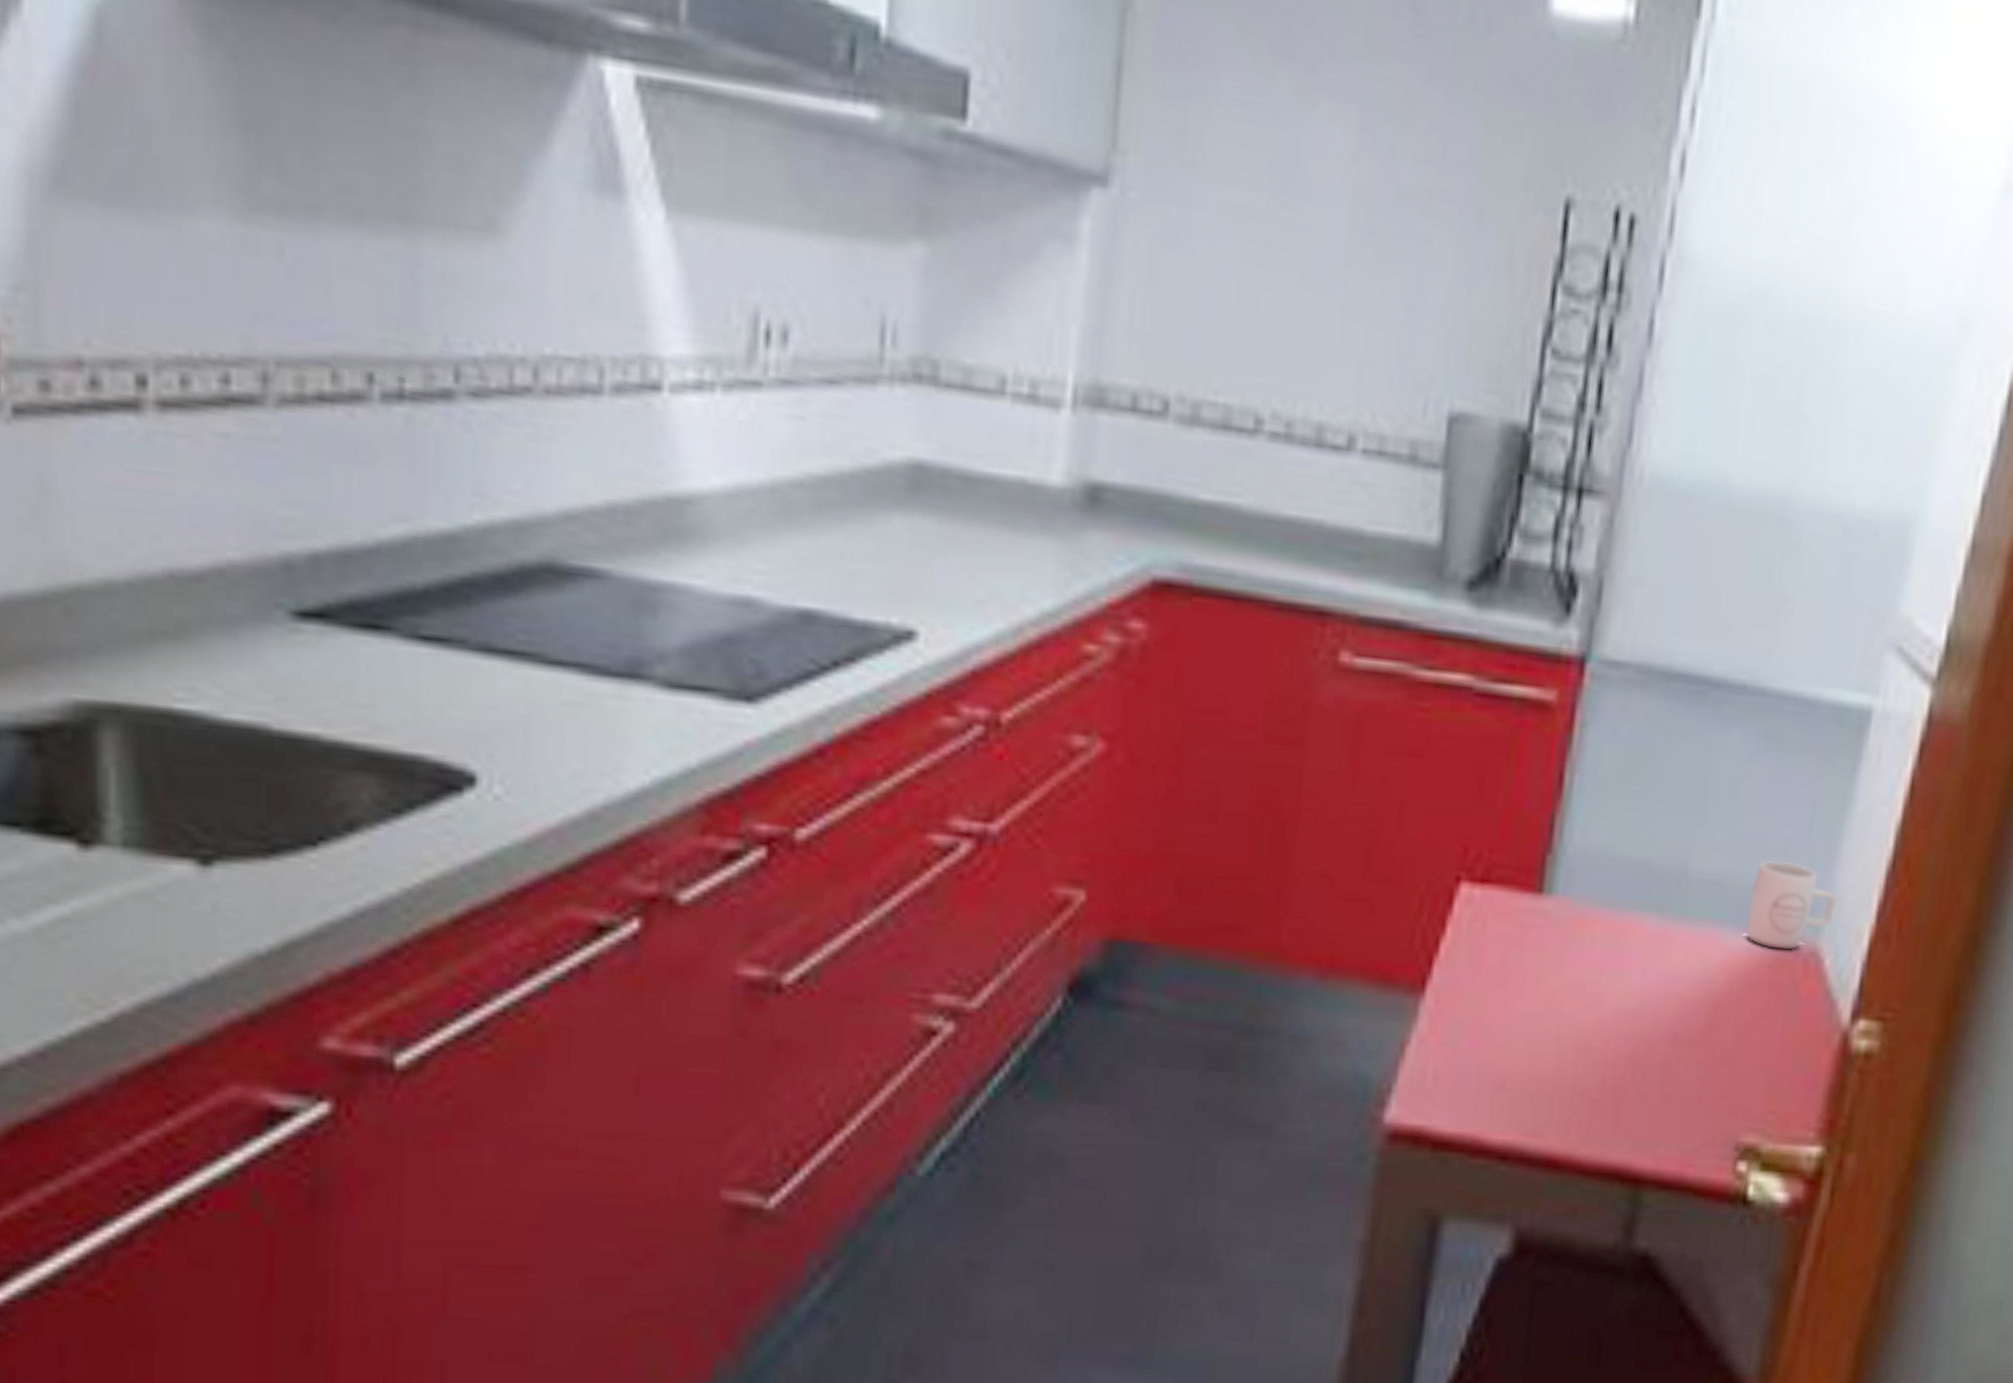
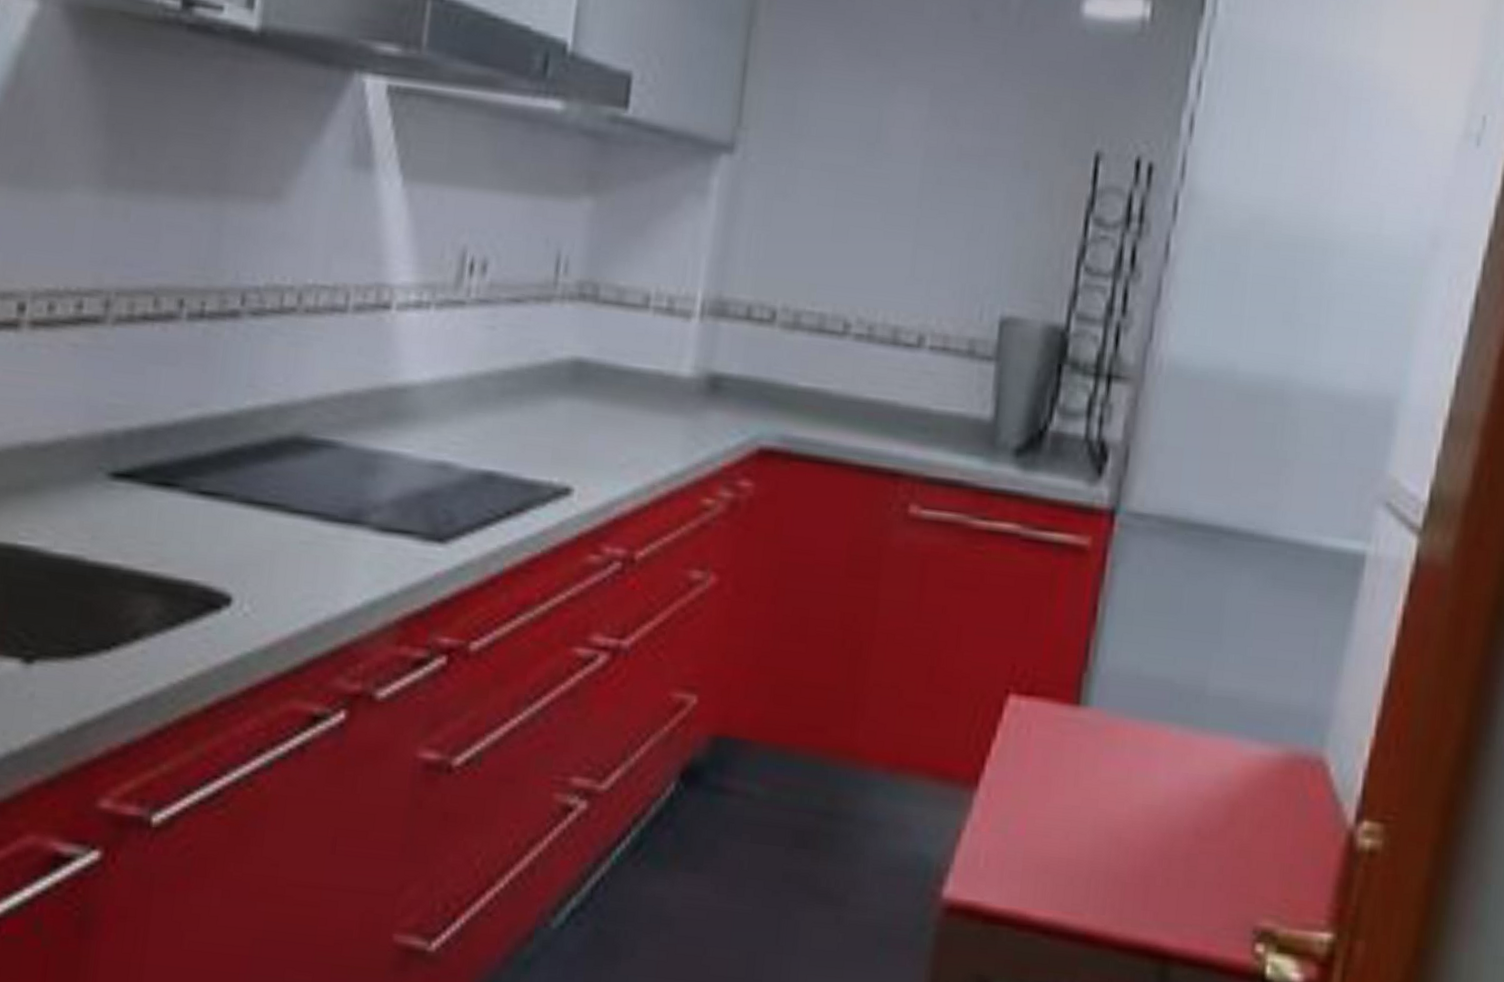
mug: present [1744,859,1838,951] -> none [1257,679,1340,759]

